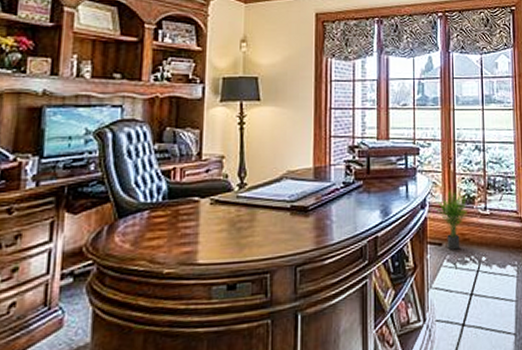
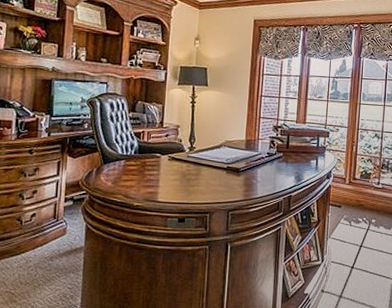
potted plant: present [433,190,468,250] -> none [336,166,364,212]

